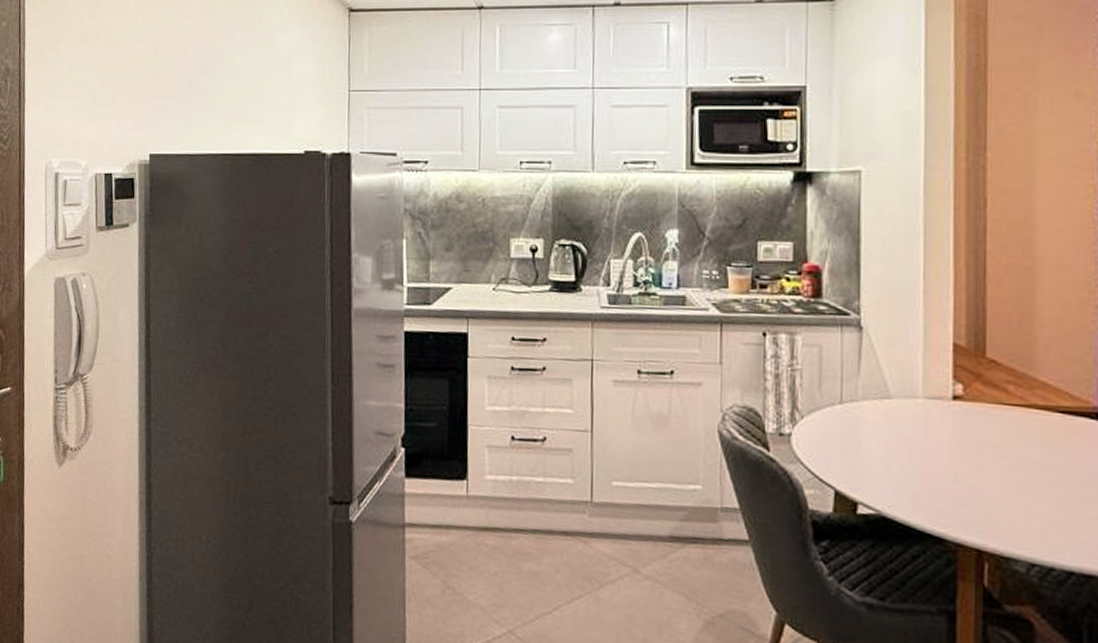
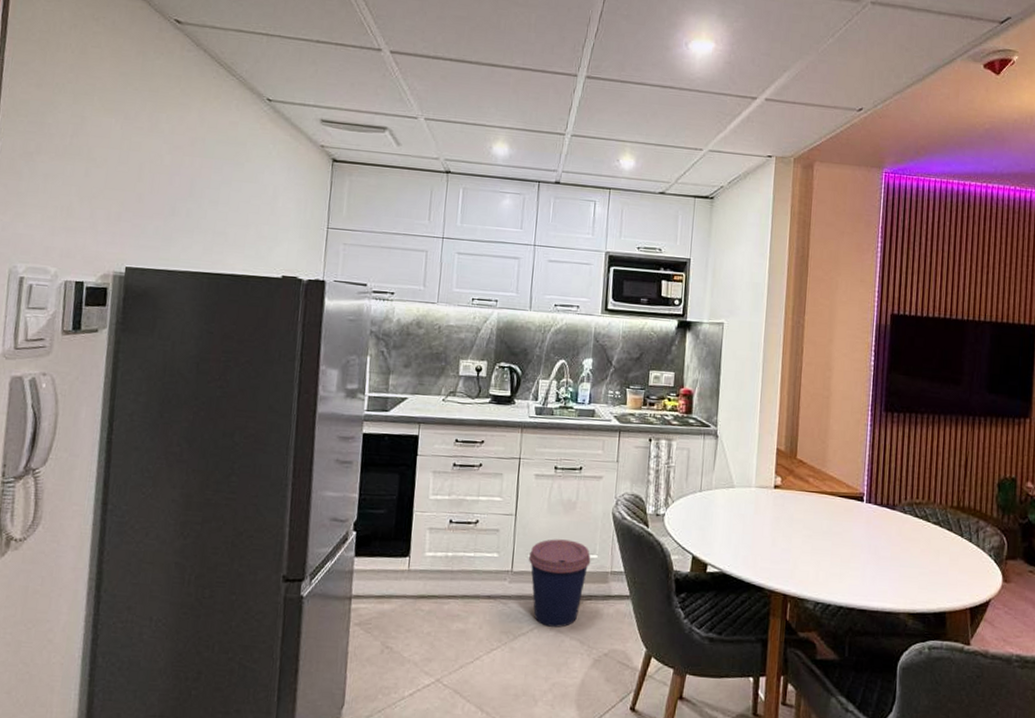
coffee cup: none [612,463,693,577] -> present [529,539,591,628]

